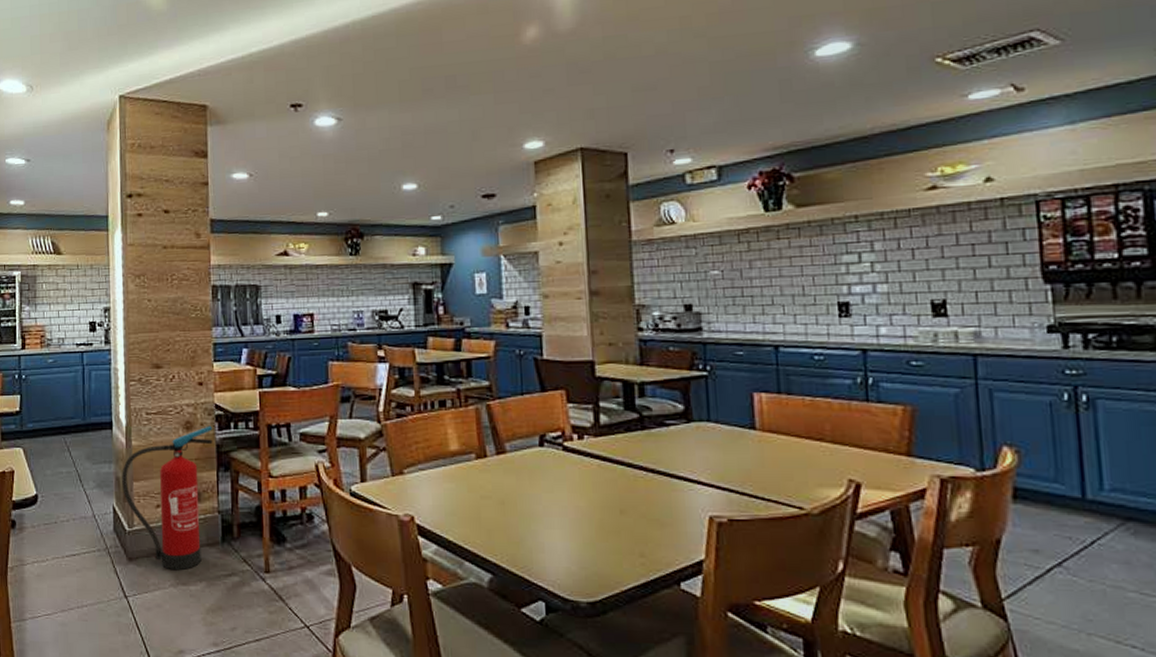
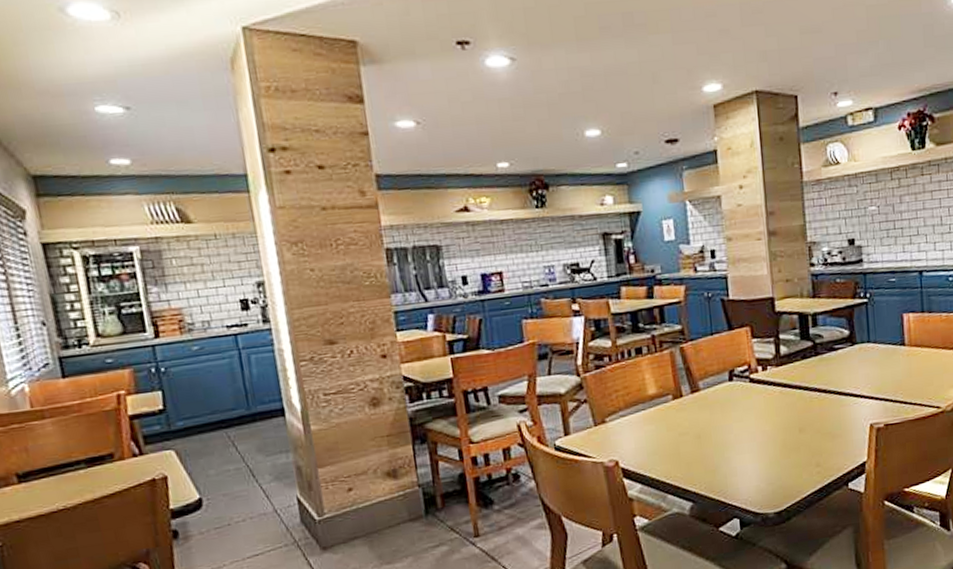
fire extinguisher: present [122,425,213,571] -> none [302,399,405,552]

